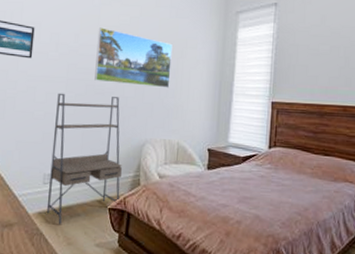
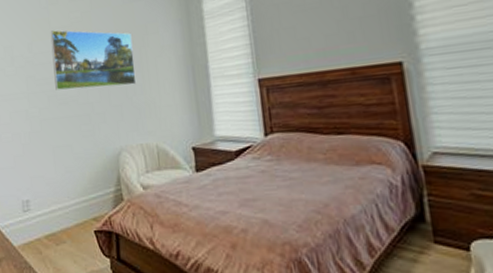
shelving unit: present [46,93,122,224] -> none [21,104,104,254]

